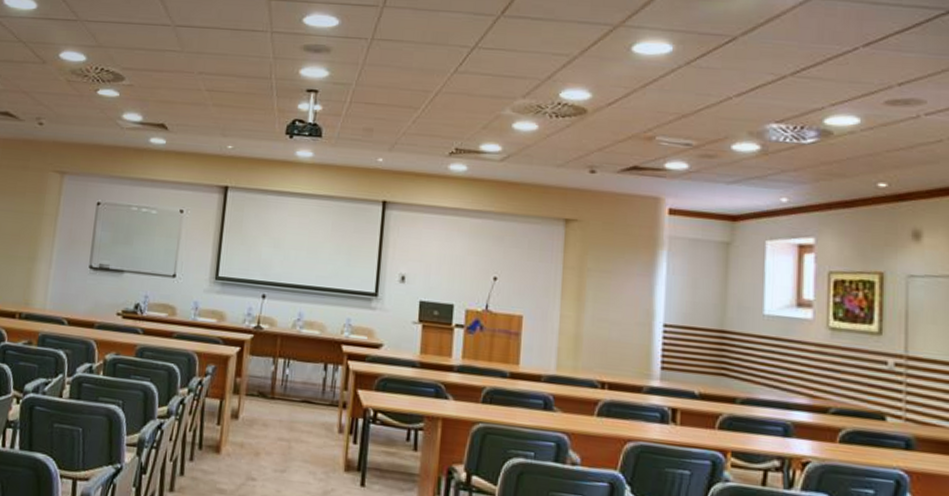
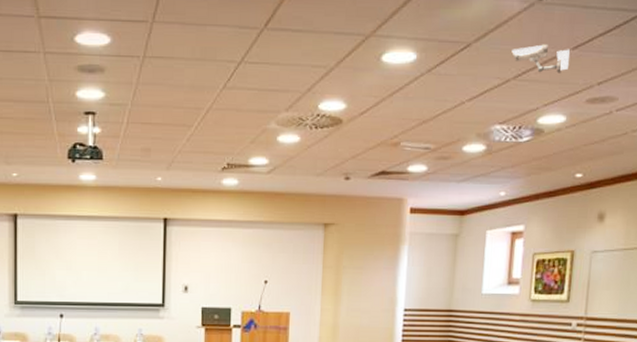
security camera: none [787,40,860,72] -> present [511,44,570,74]

